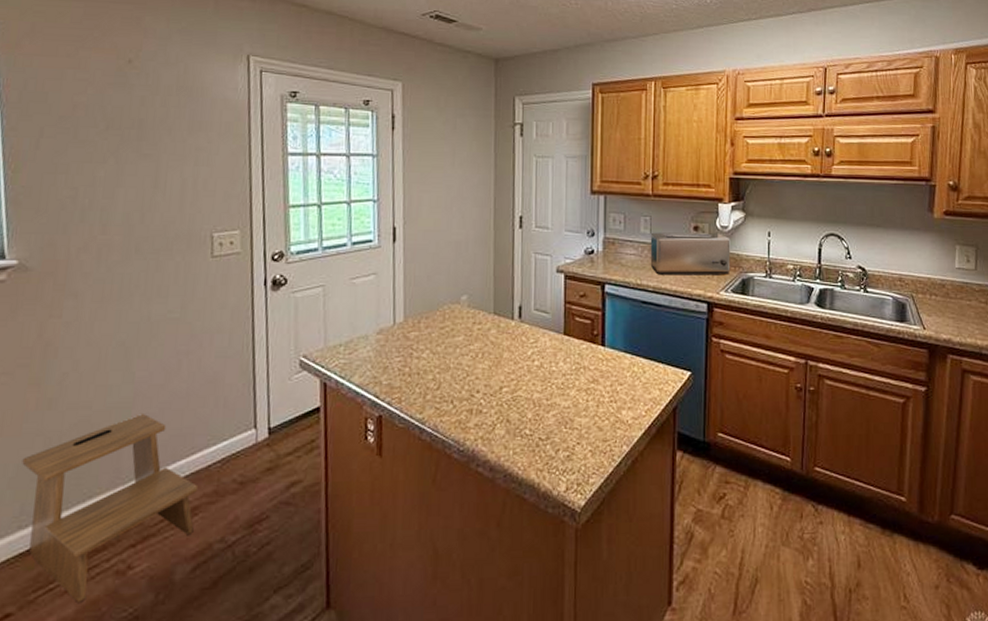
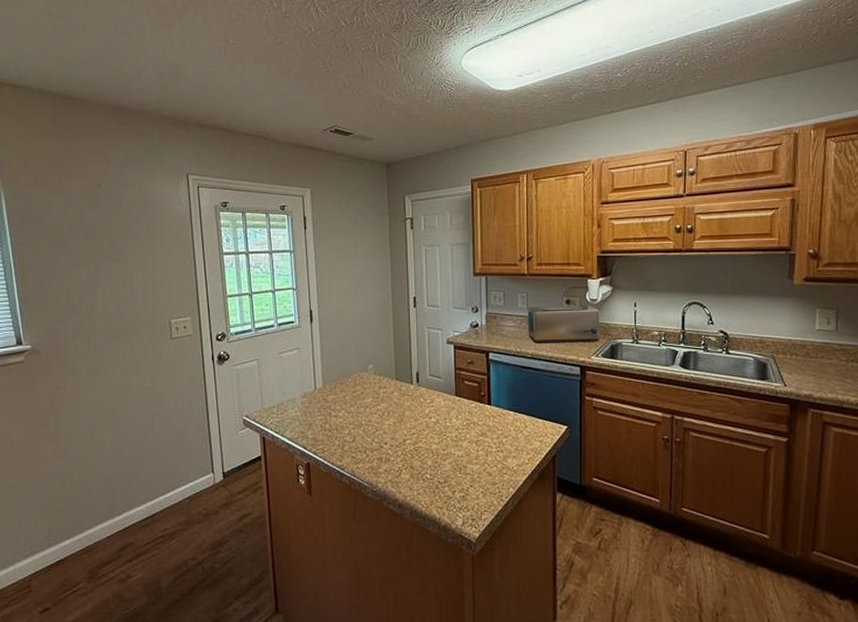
step stool: present [22,413,199,602] -> none [47,460,174,601]

